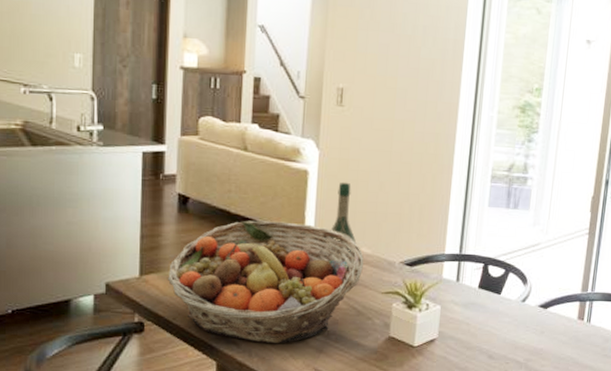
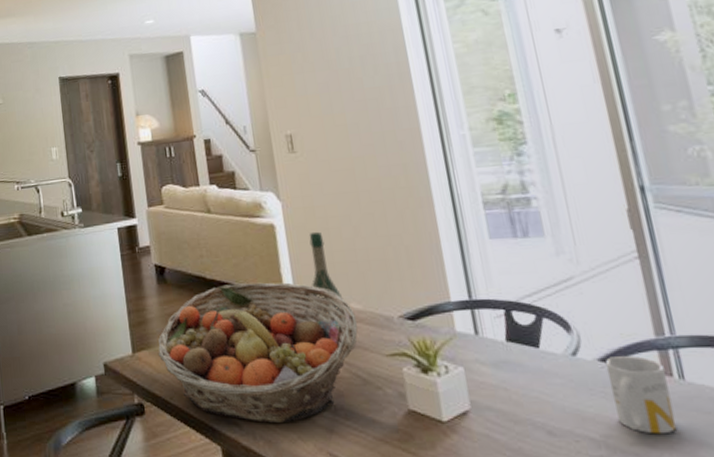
mug: none [539,304,580,360] -> present [605,356,677,435]

